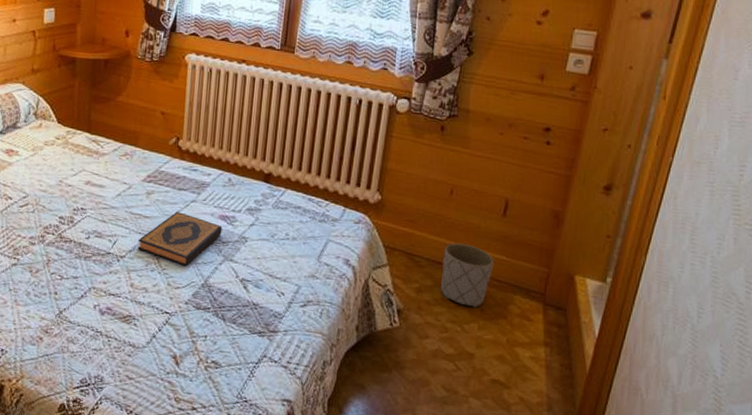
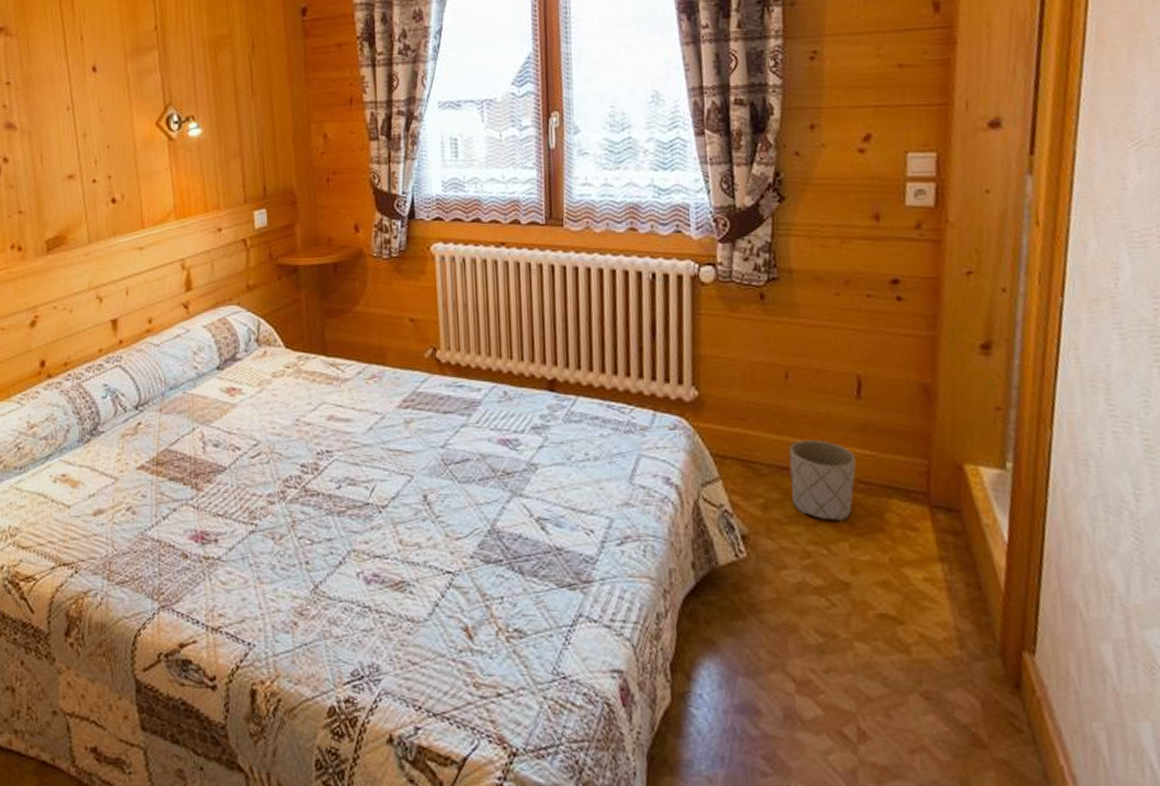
hardback book: present [137,212,222,265] -> none [401,441,505,508]

